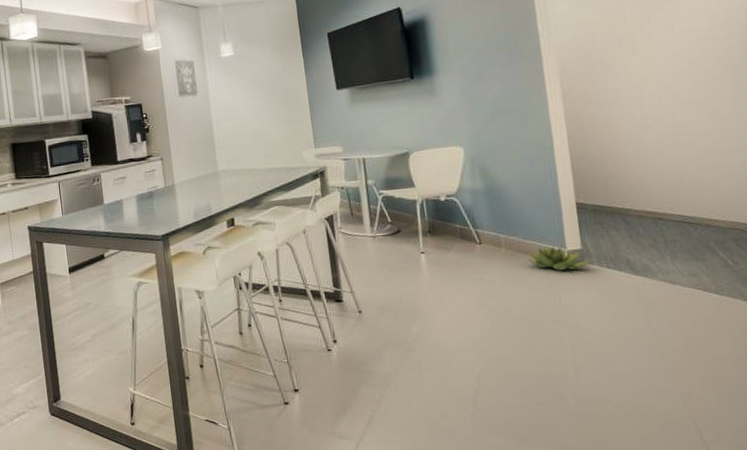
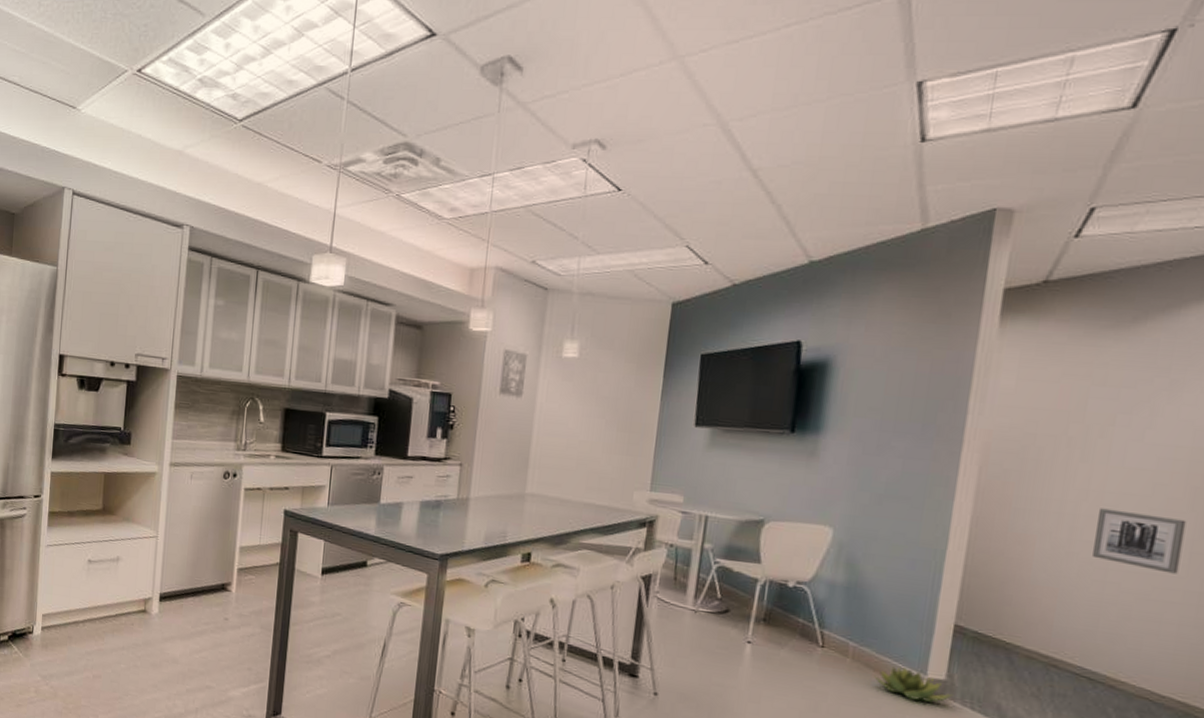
wall art: none [657,83,730,128] -> present [1093,508,1187,574]

